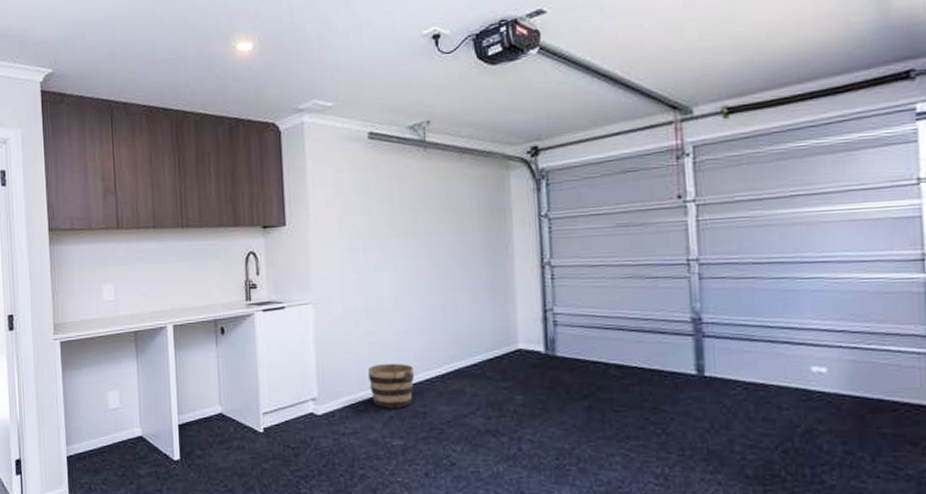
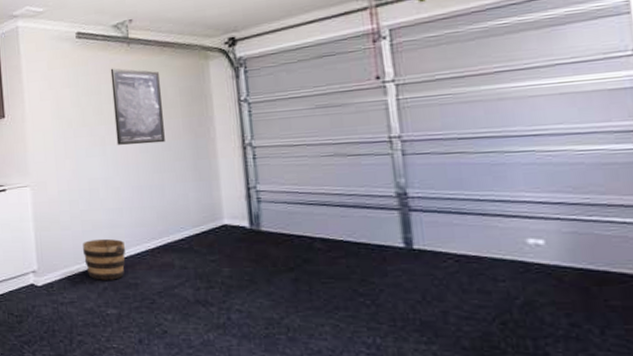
wall art: none [404,174,461,261] -> present [110,68,165,145]

